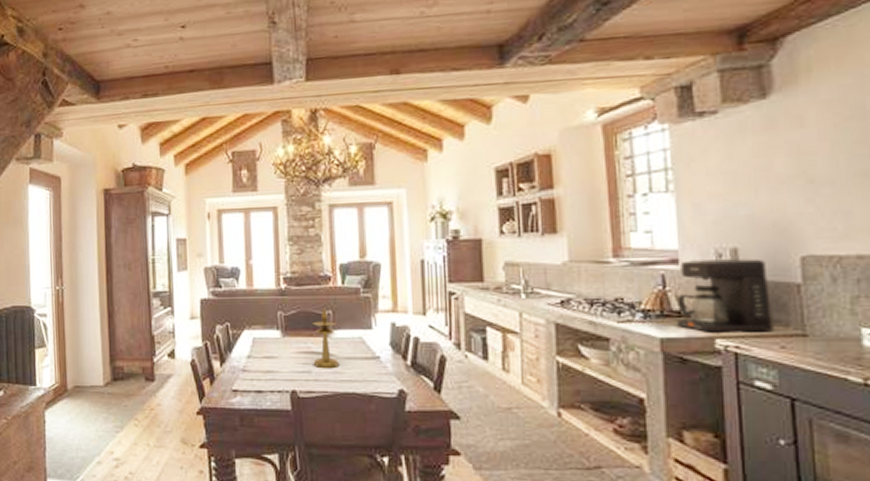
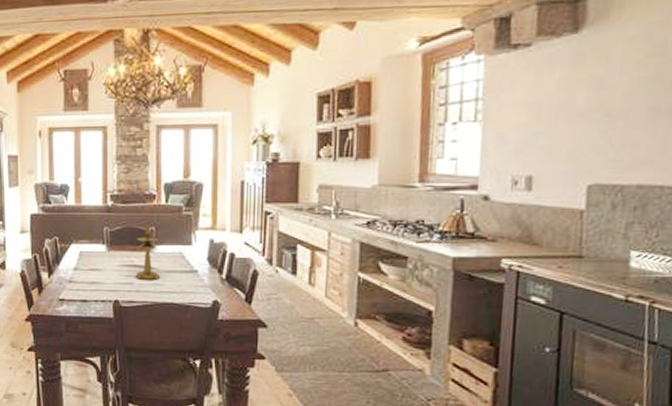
coffee maker: present [677,258,774,332] -> none [470,186,556,253]

